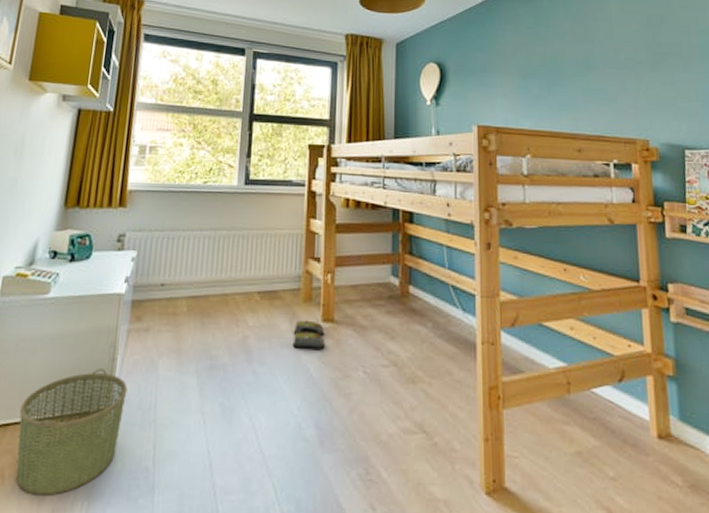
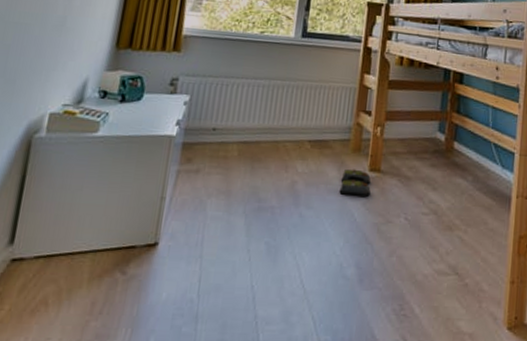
basket: present [15,368,128,496] -> none [59,206,175,323]

